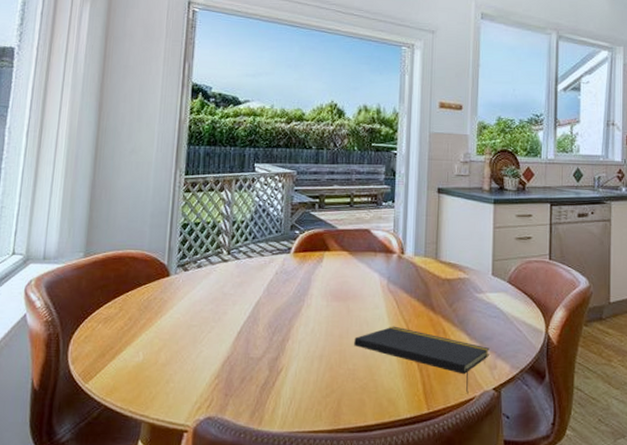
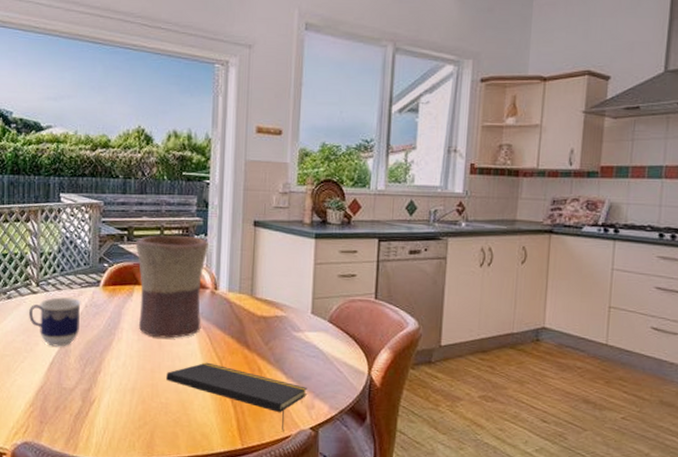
cup: none [218,265,272,315] -> present [29,297,81,347]
flower pot: none [326,202,395,303] -> present [135,235,208,339]

